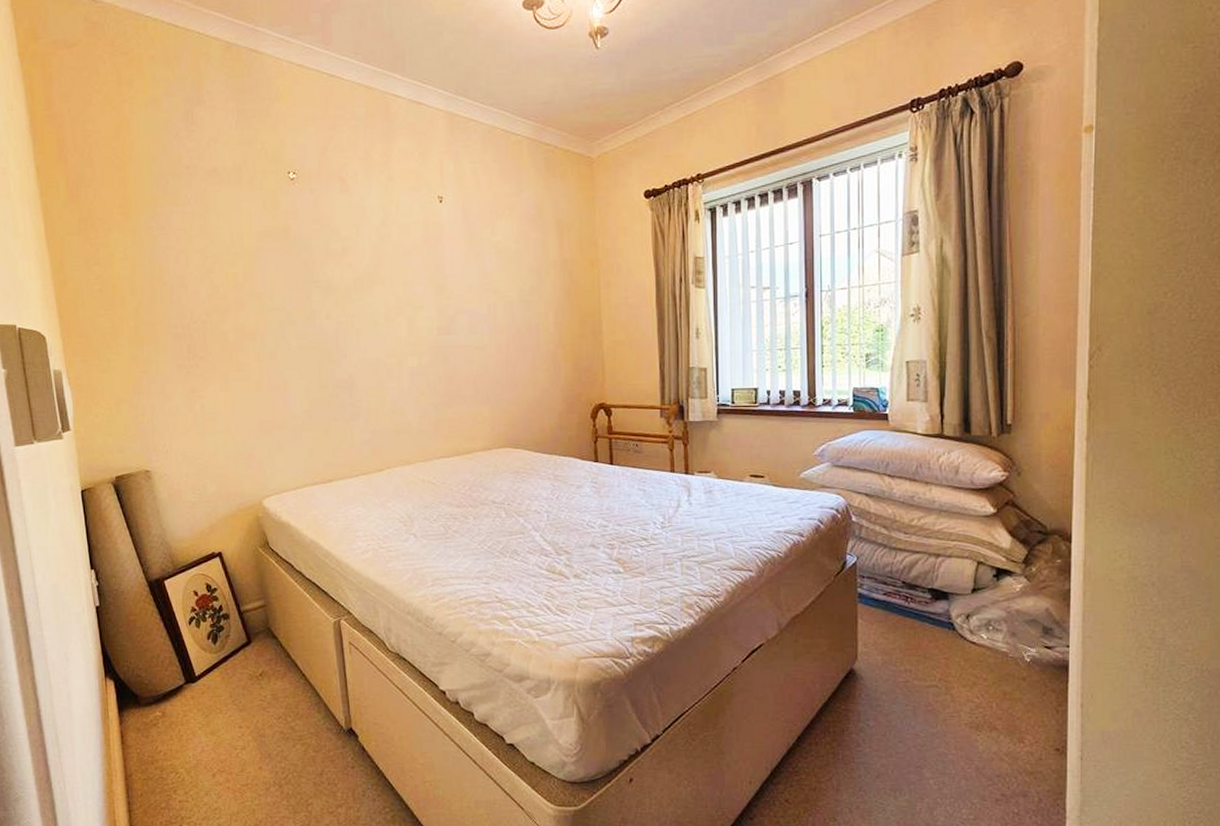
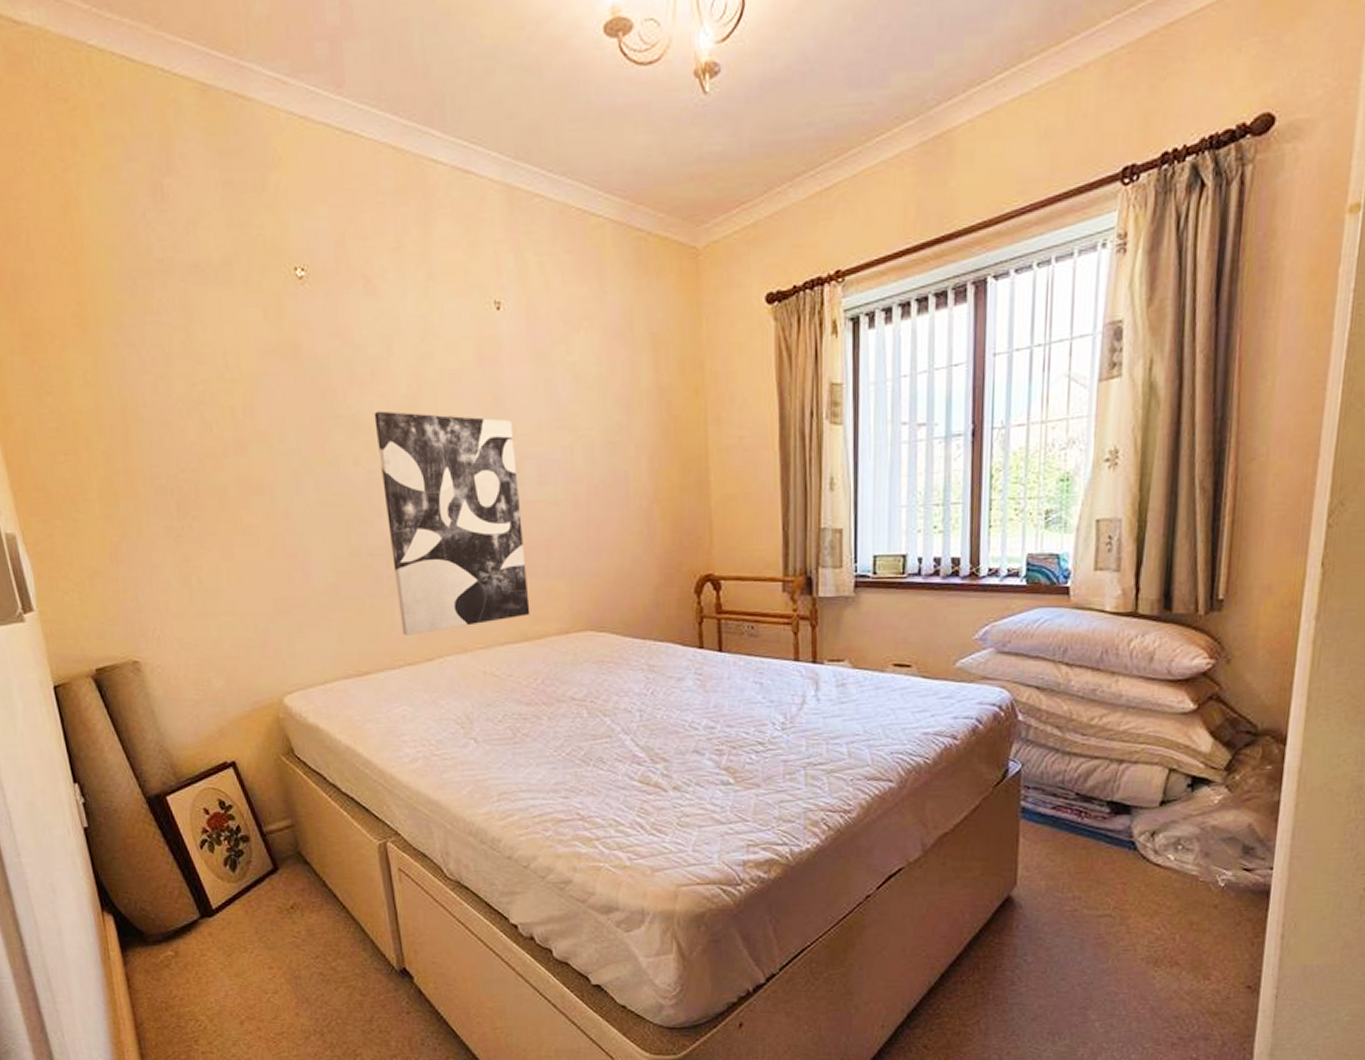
wall art: none [343,277,461,451] -> present [374,410,530,636]

